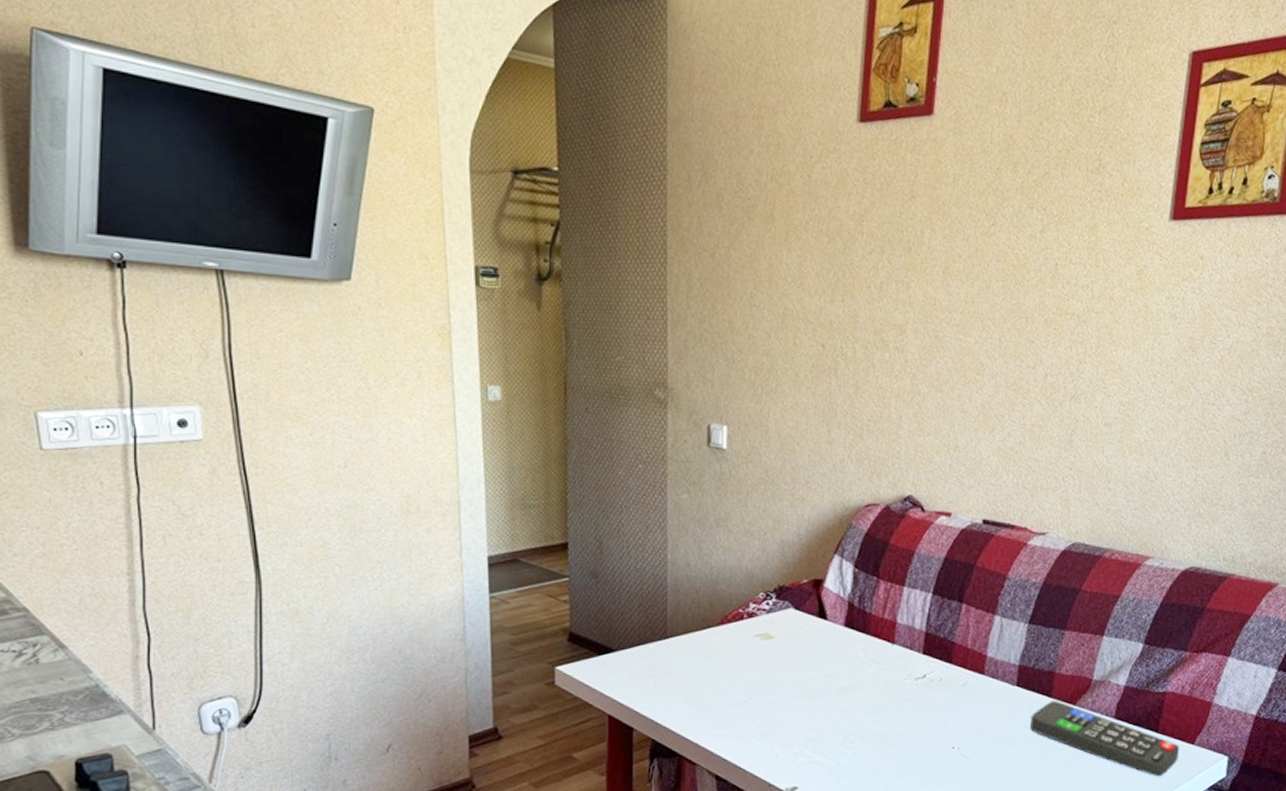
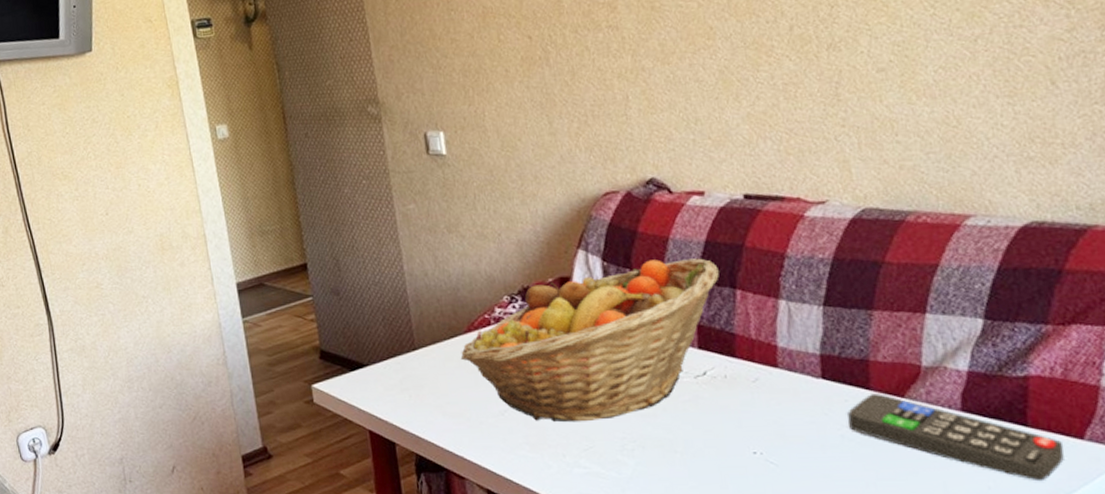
fruit basket: none [709,571,951,715] -> present [460,258,719,423]

